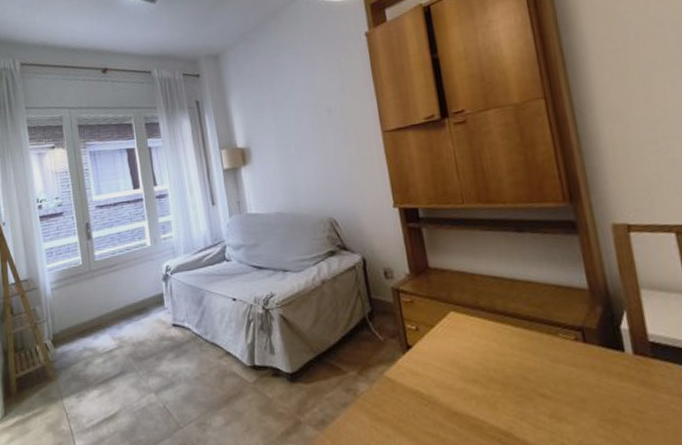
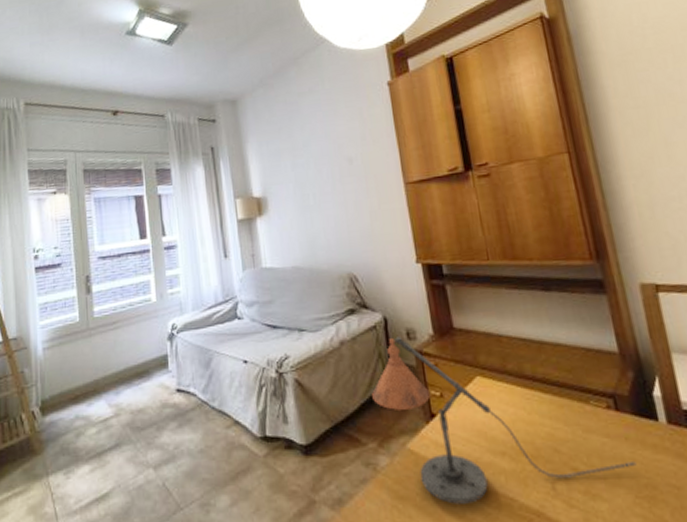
desk lamp: none [352,276,602,425] -> present [372,336,637,504]

